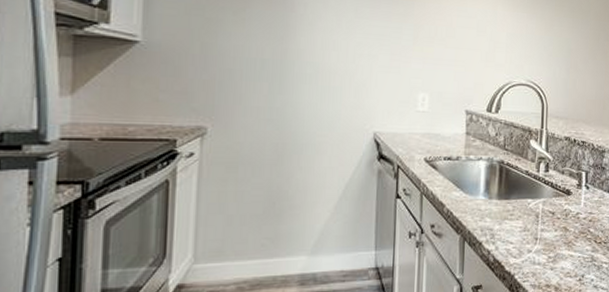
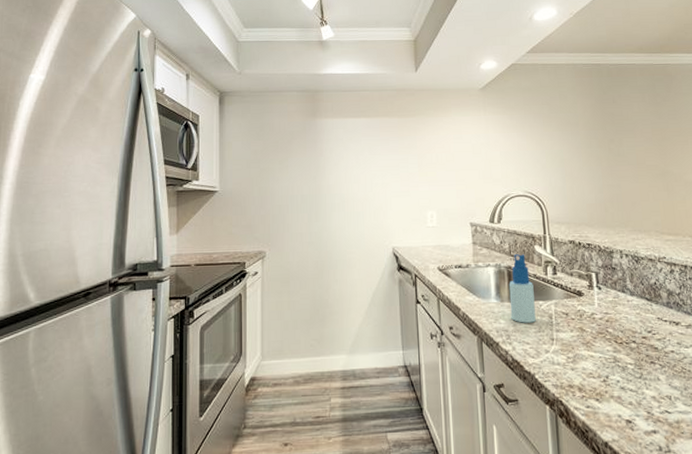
spray bottle: none [497,148,524,222] -> present [509,254,536,323]

